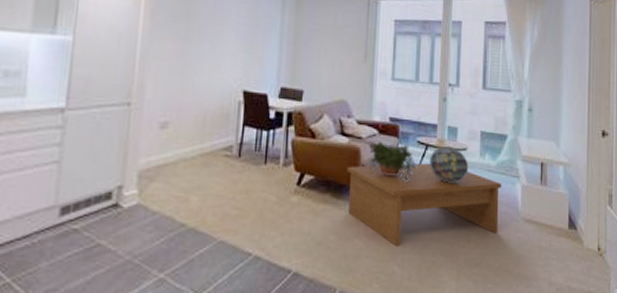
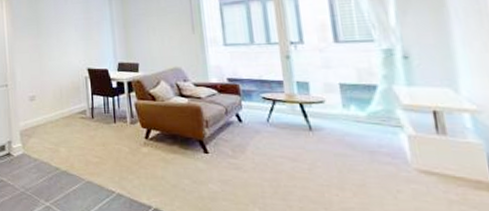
coffee table: present [346,163,502,247] -> none [190,116,382,192]
potted plant: present [368,141,418,182] -> none [210,99,267,134]
decorative sphere: present [429,145,469,183] -> none [279,99,331,134]

